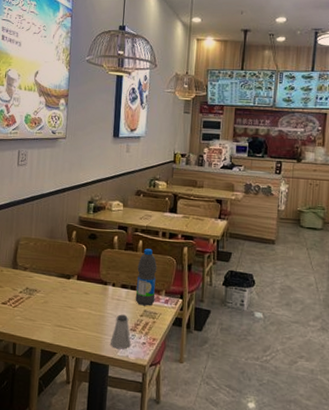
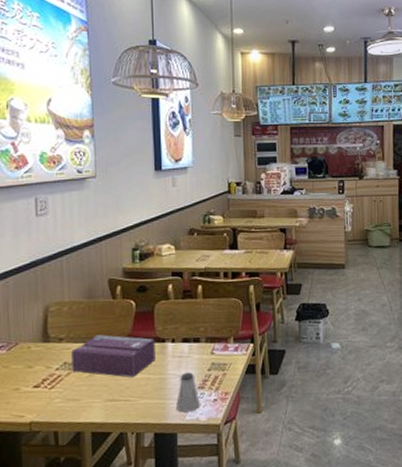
tissue box: none [31,269,99,310] -> present [71,334,156,378]
water bottle: present [135,248,157,306] -> none [199,293,223,359]

